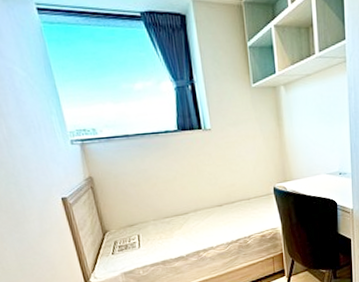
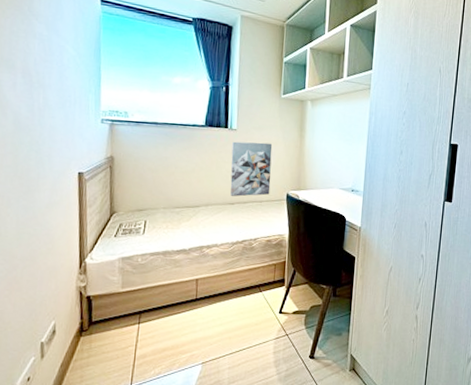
wall art: none [209,138,256,198] -> present [230,141,273,197]

